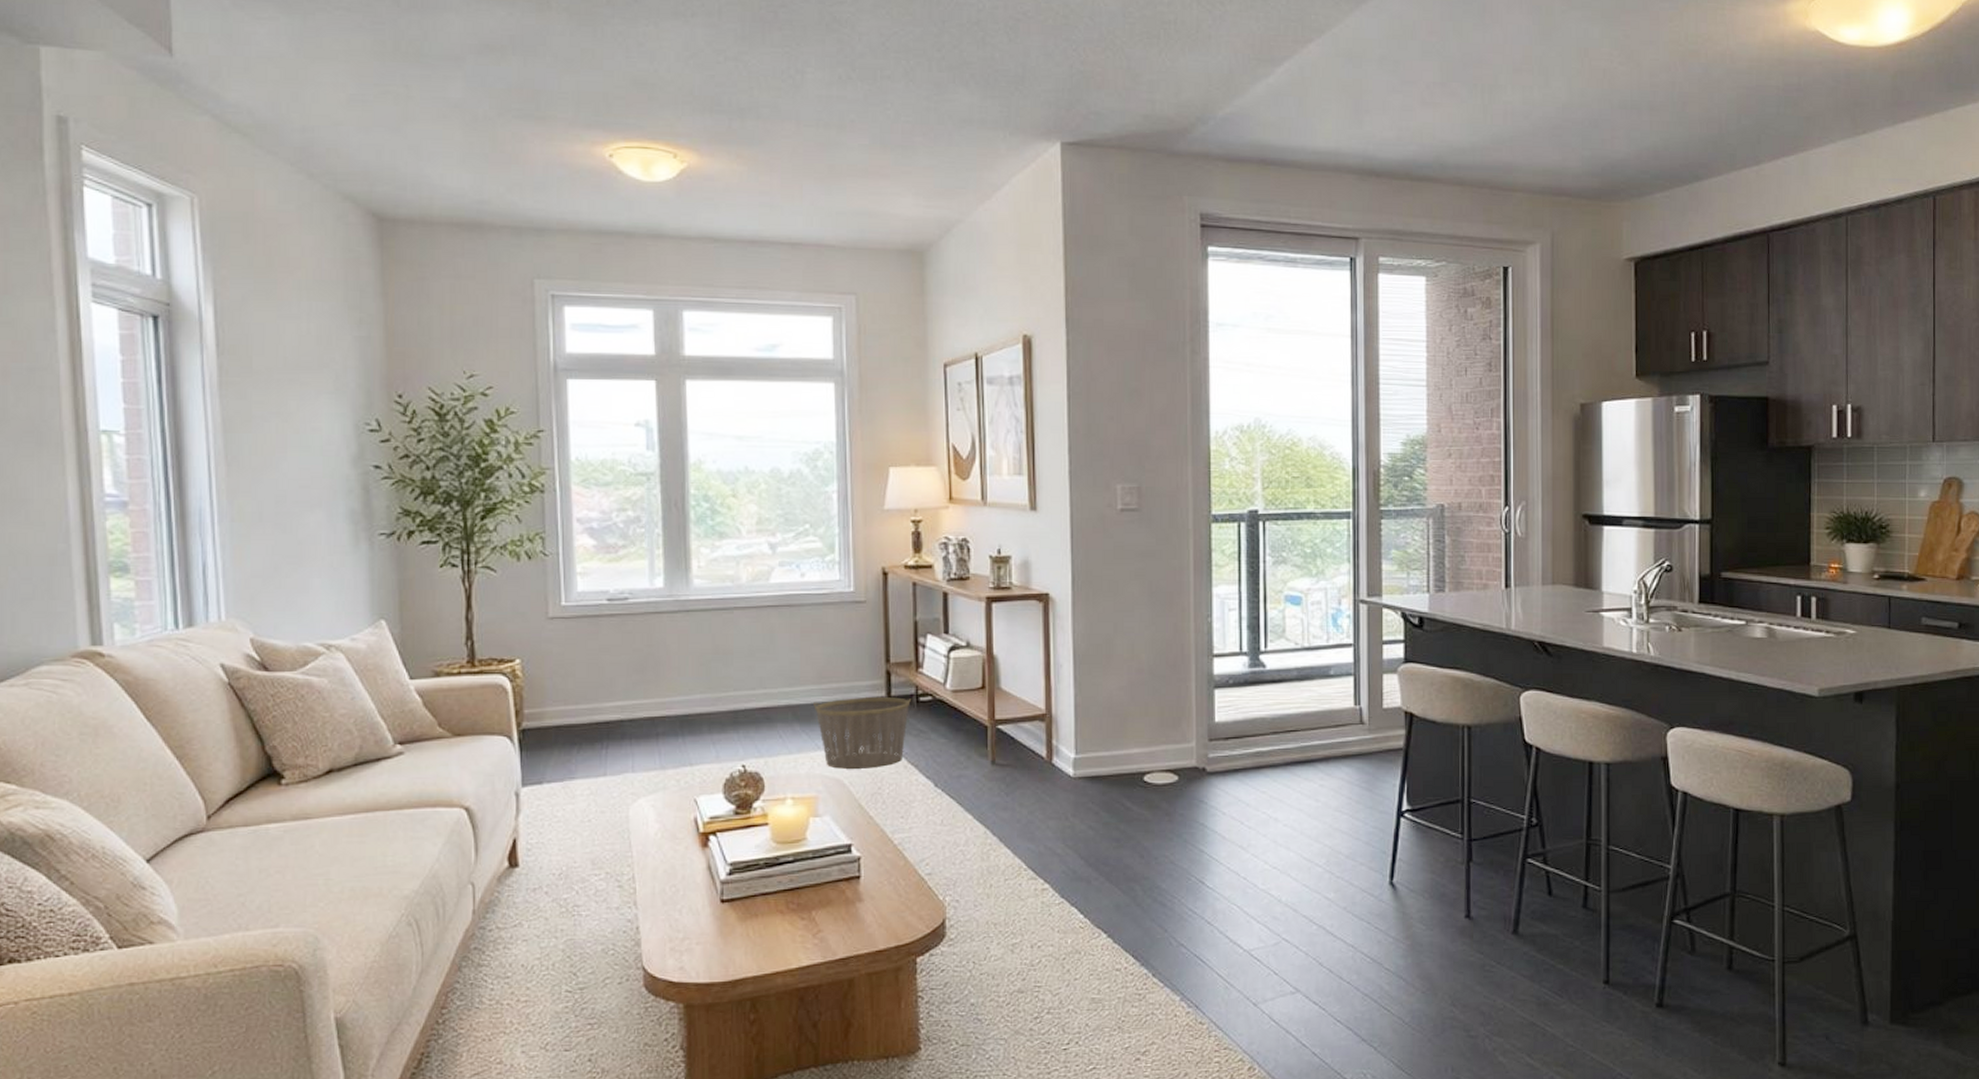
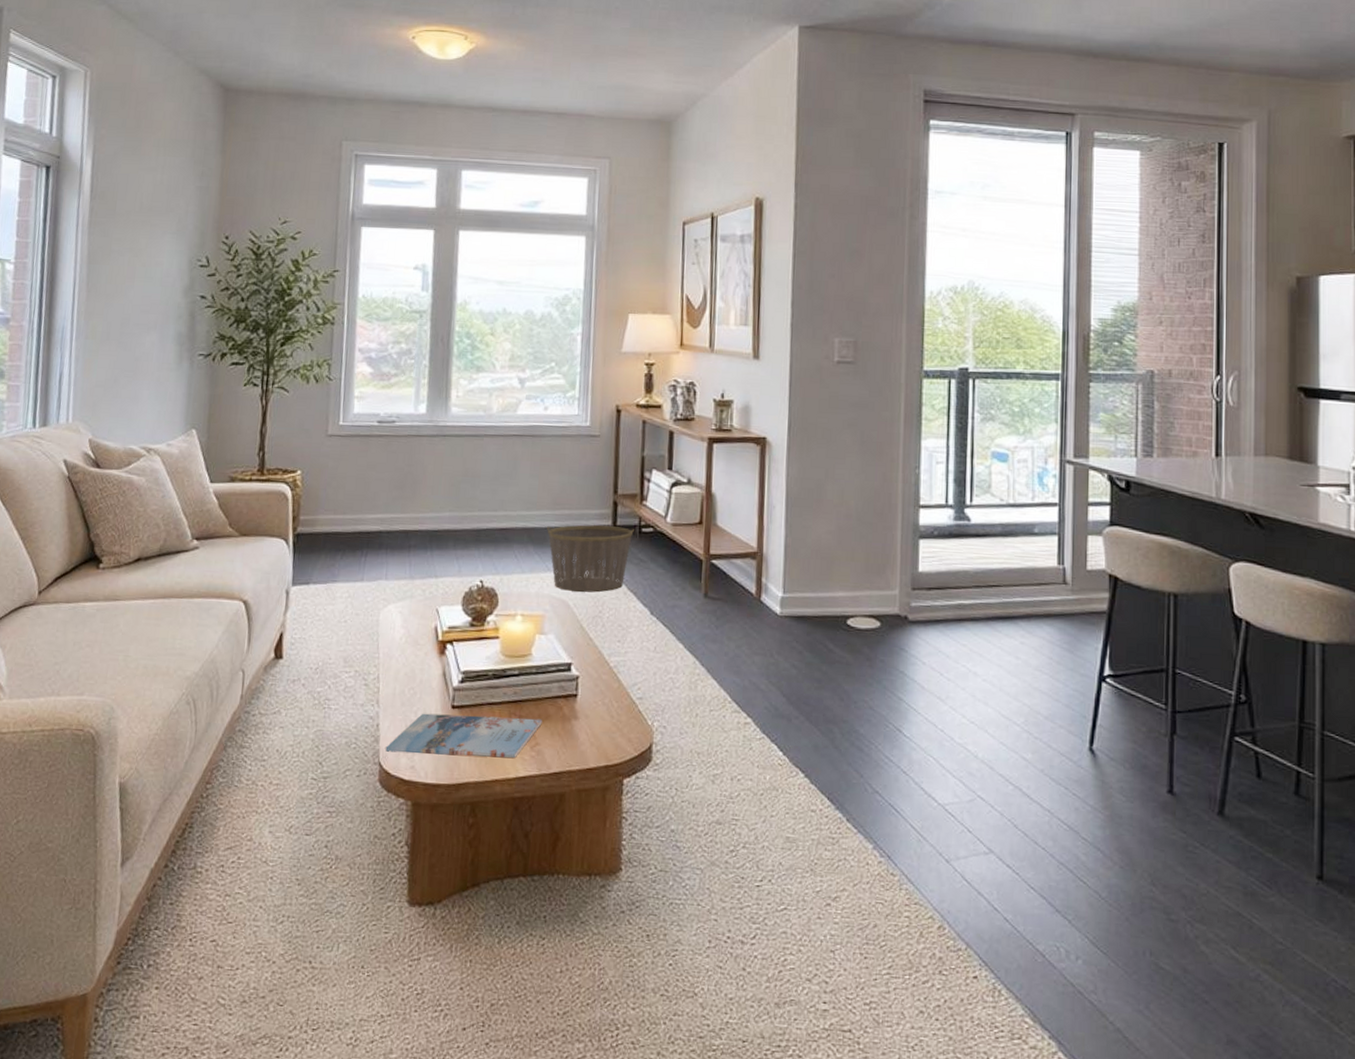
magazine: none [649,905,823,955] -> present [385,713,542,759]

